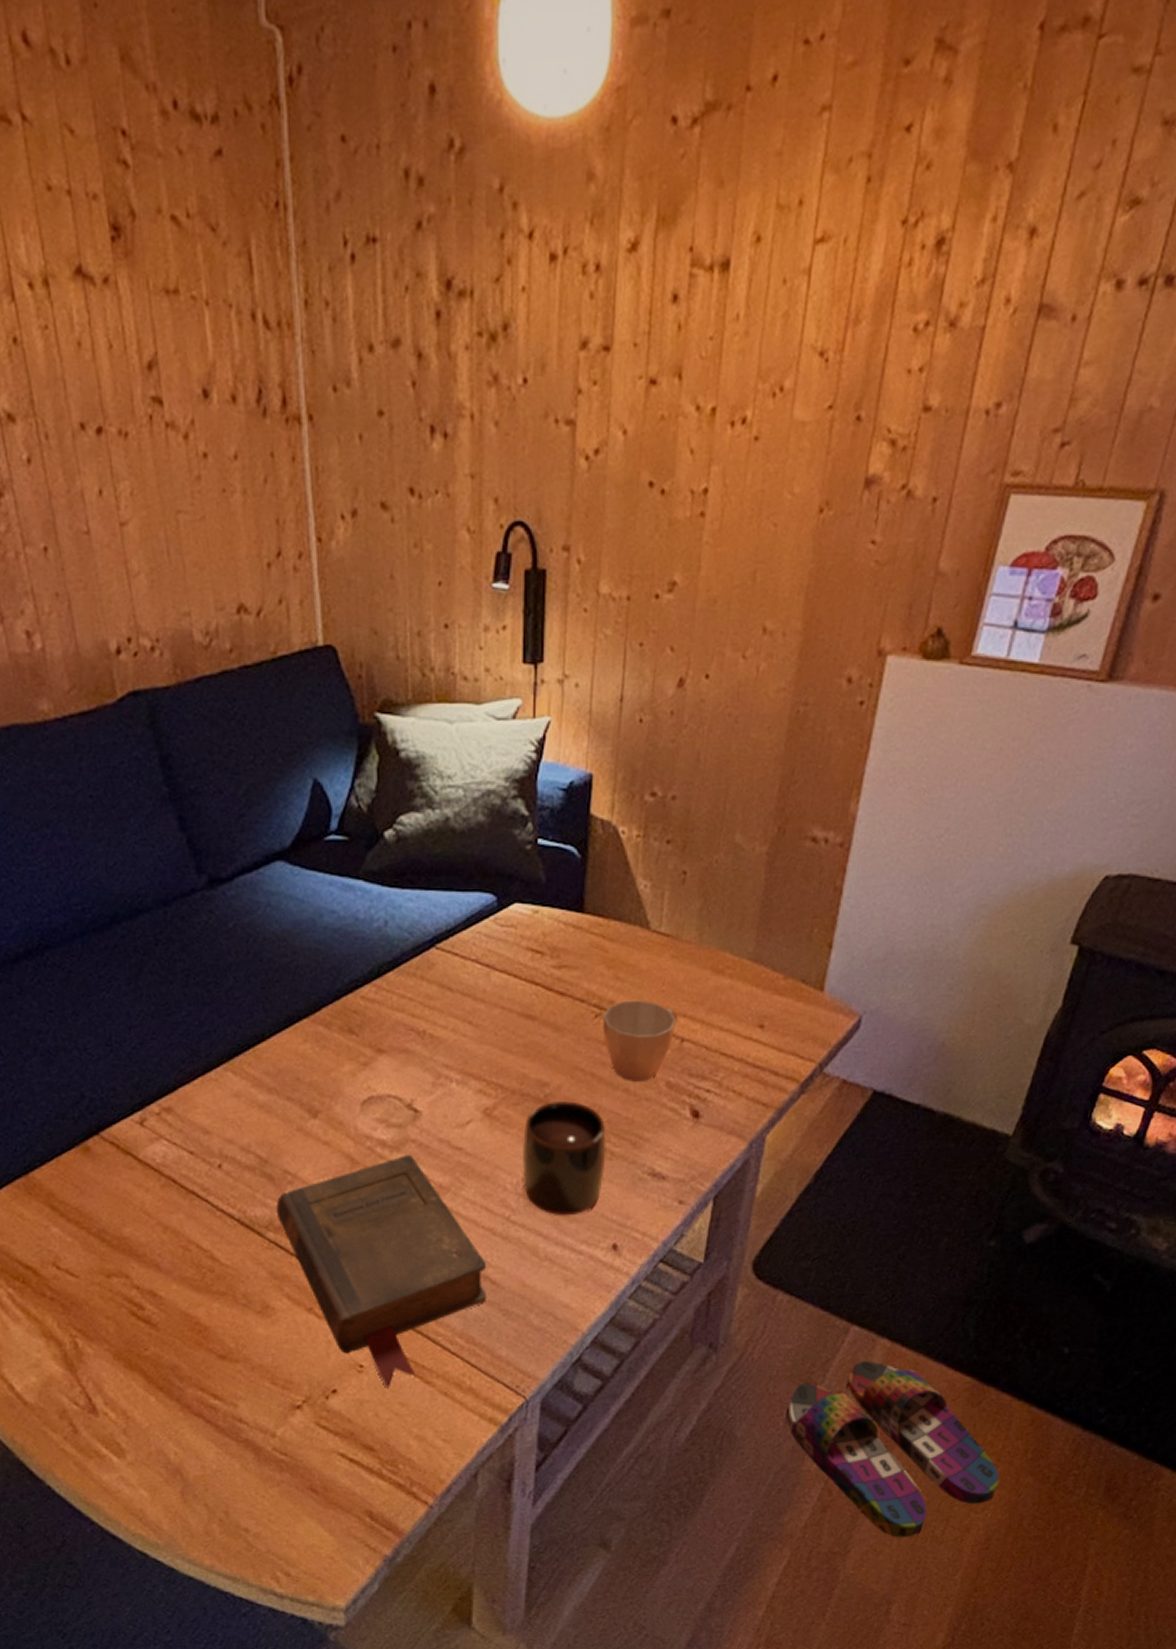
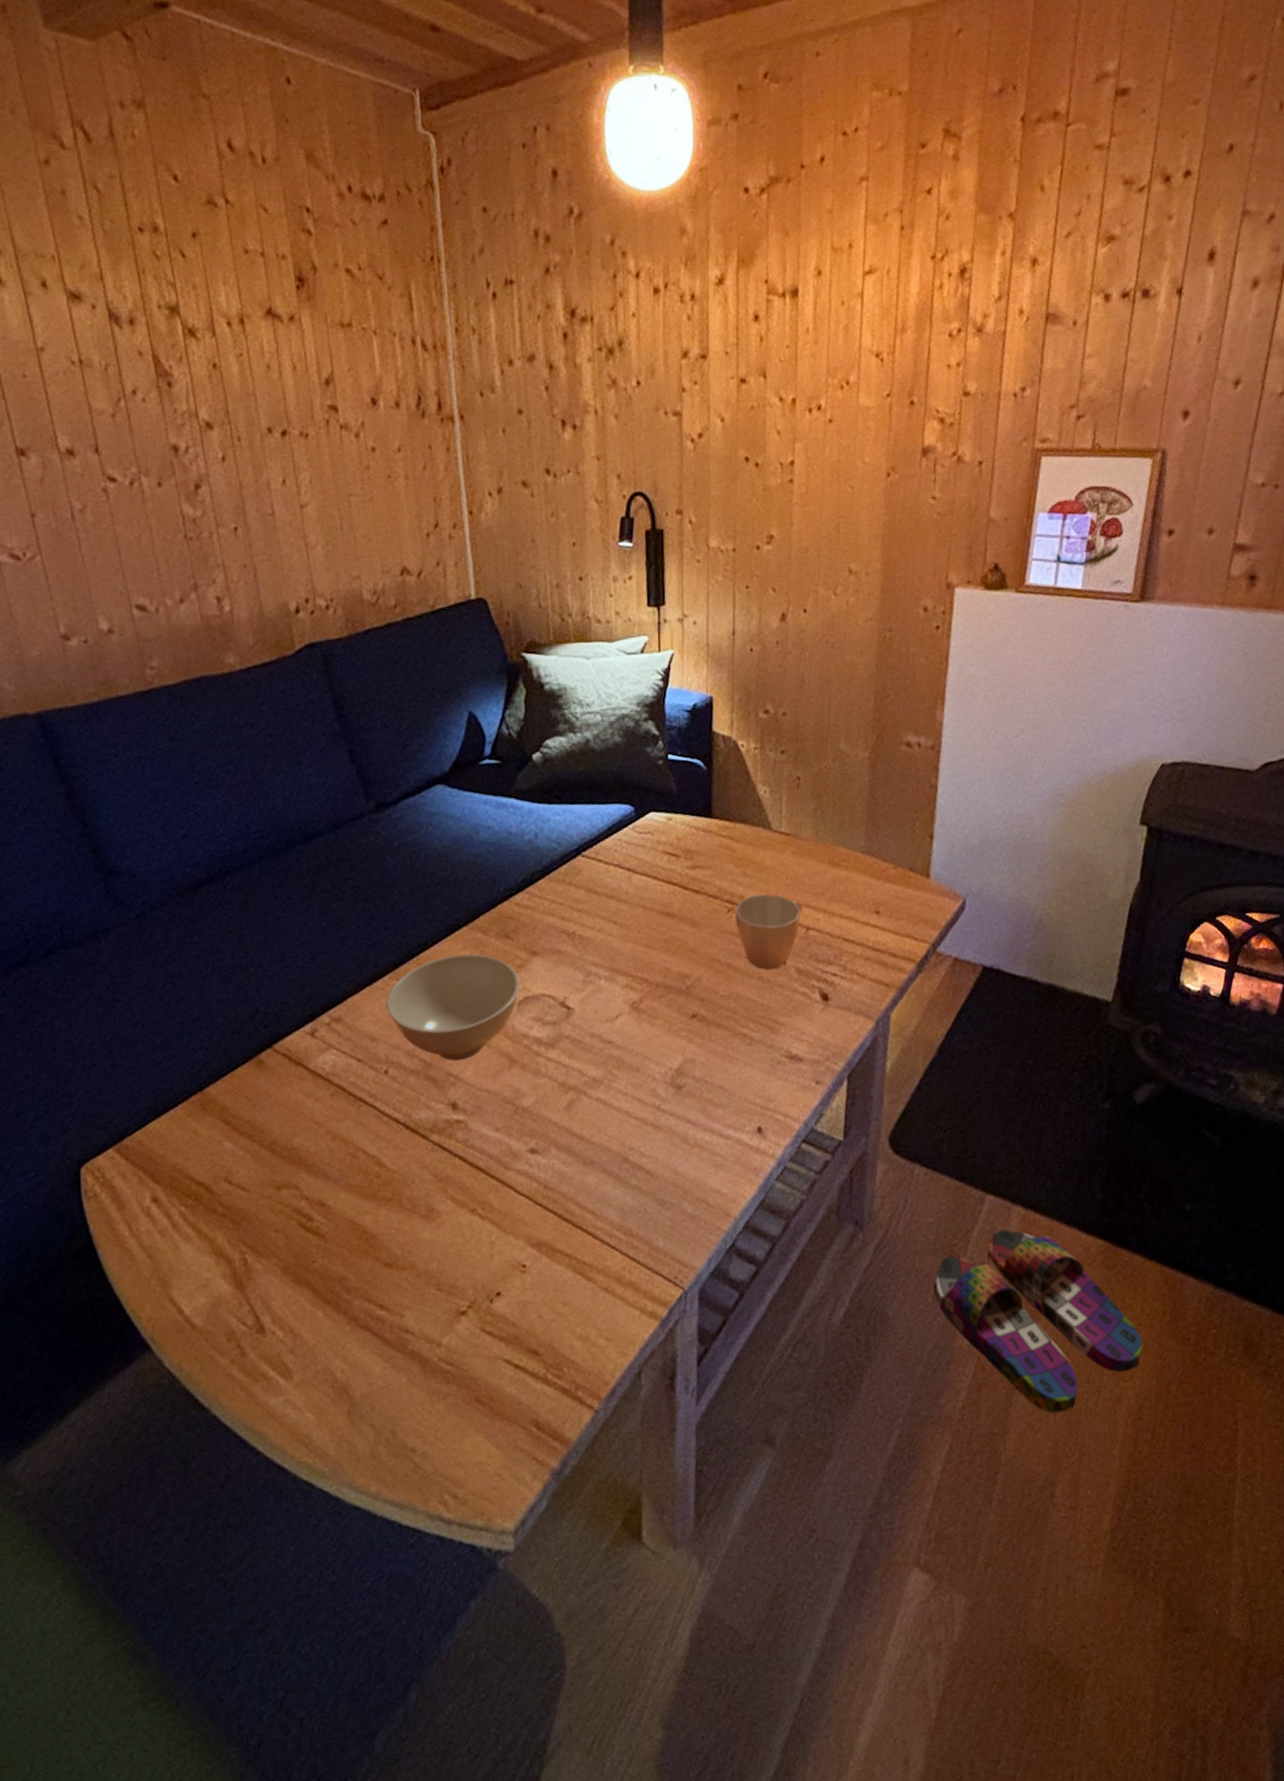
bowl: none [219,1048,365,1158] -> present [385,954,521,1061]
book: present [276,1155,487,1388] -> none [439,1051,643,1287]
mug: present [522,1100,606,1216] -> none [668,991,746,1103]

